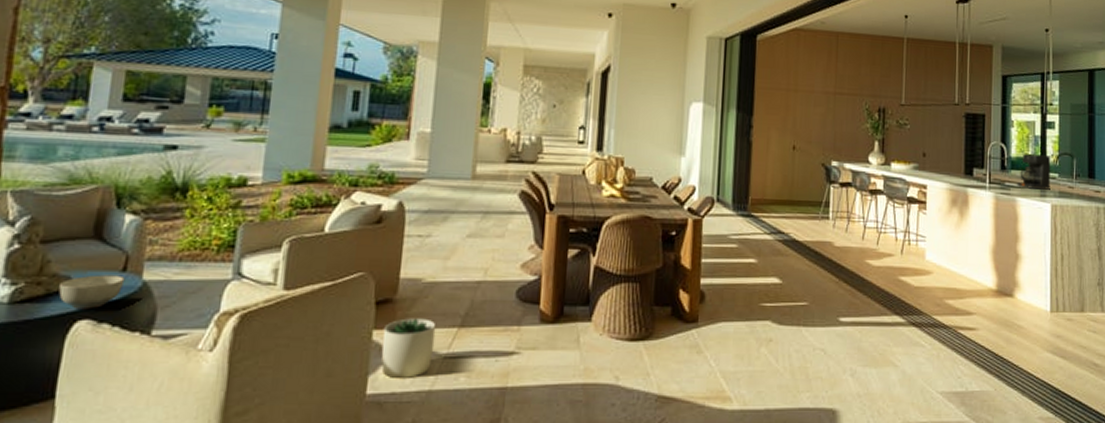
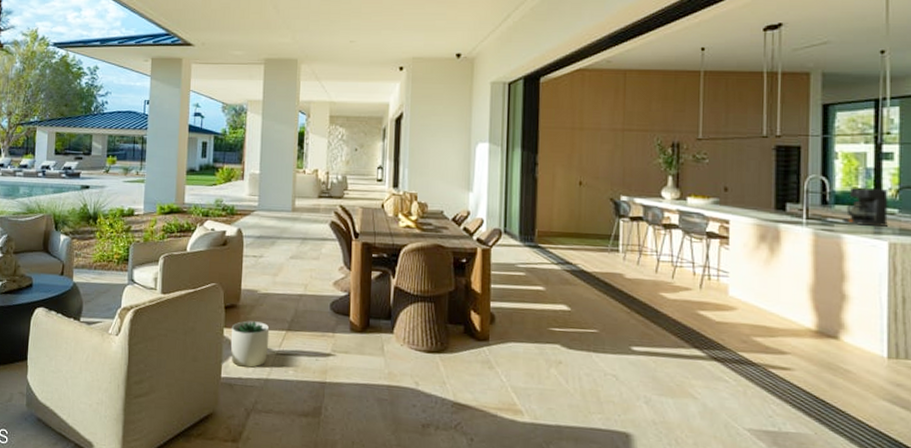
bowl: present [59,275,126,310] -> none [26,276,63,301]

